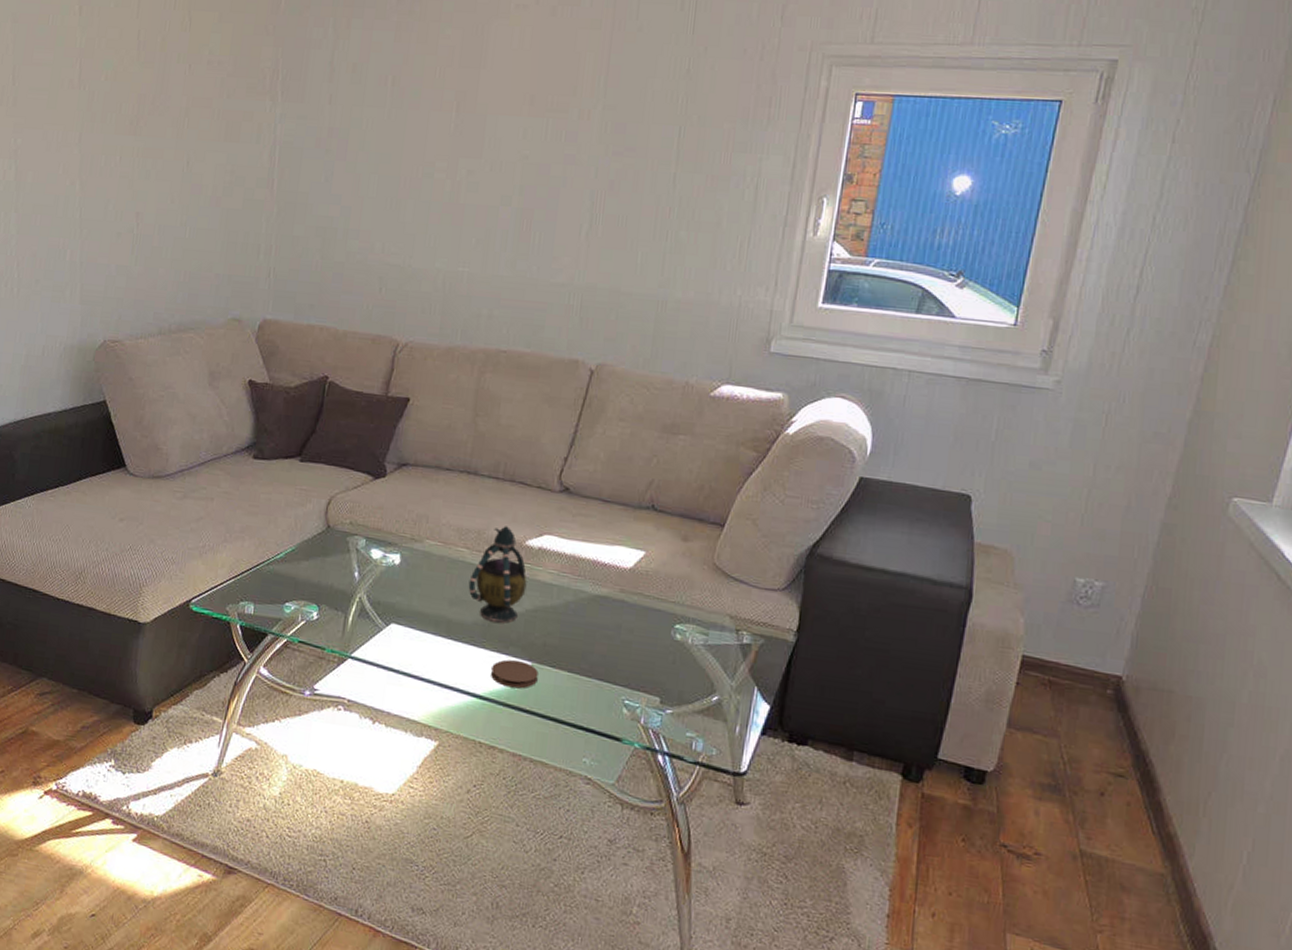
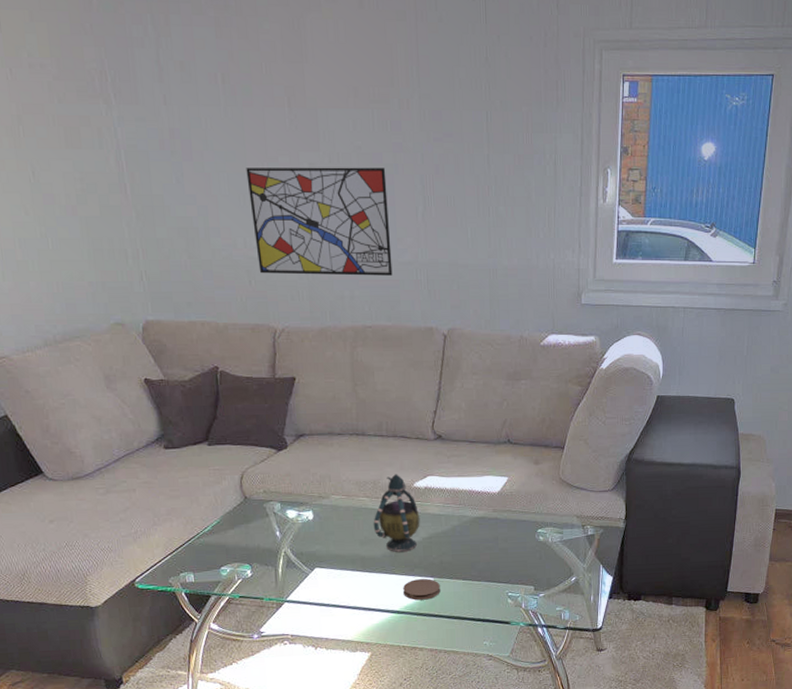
wall art: none [392,171,552,297] -> present [246,167,393,276]

